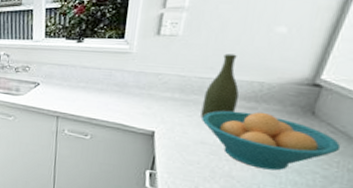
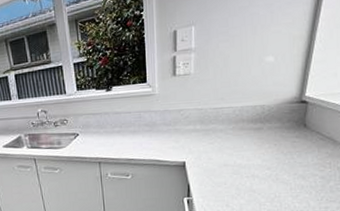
bottle: present [200,53,239,118] -> none [220,84,247,143]
fruit bowl: present [202,110,341,171] -> none [221,130,330,180]

